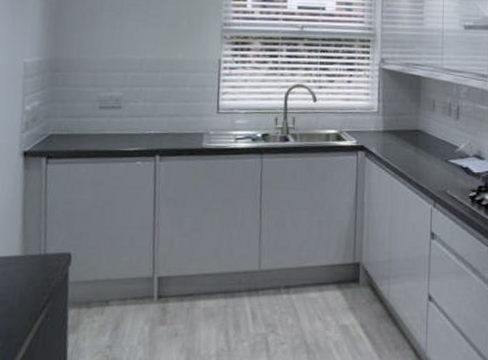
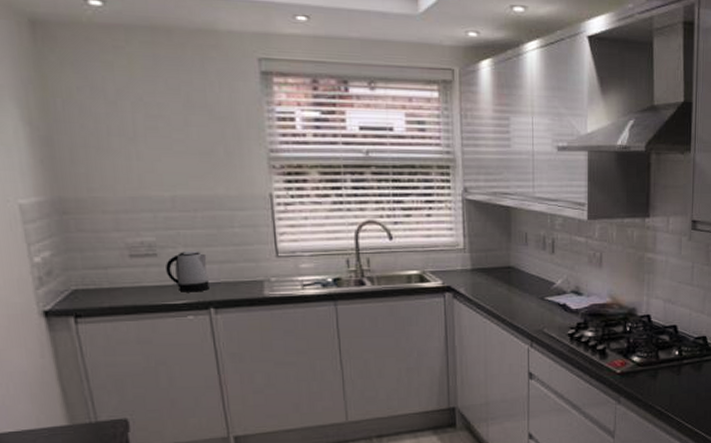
kettle: none [126,105,161,141] -> present [166,250,209,292]

